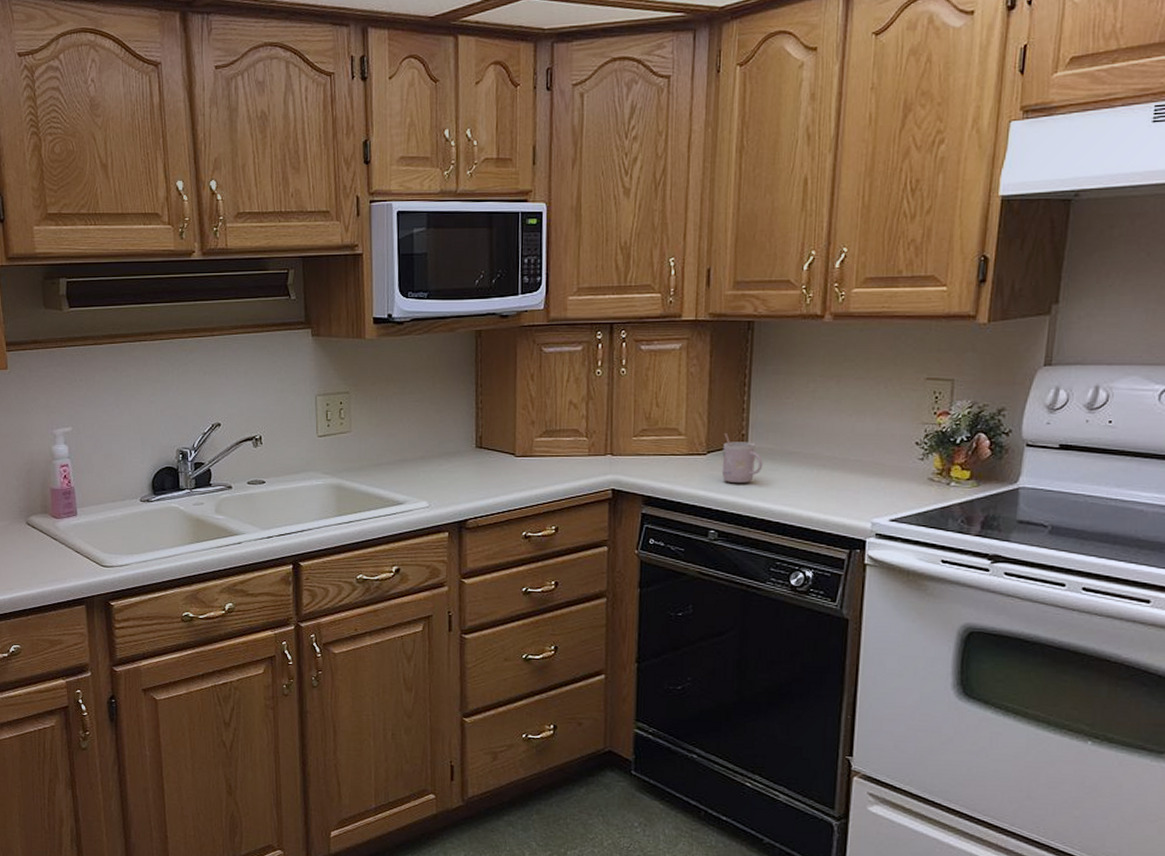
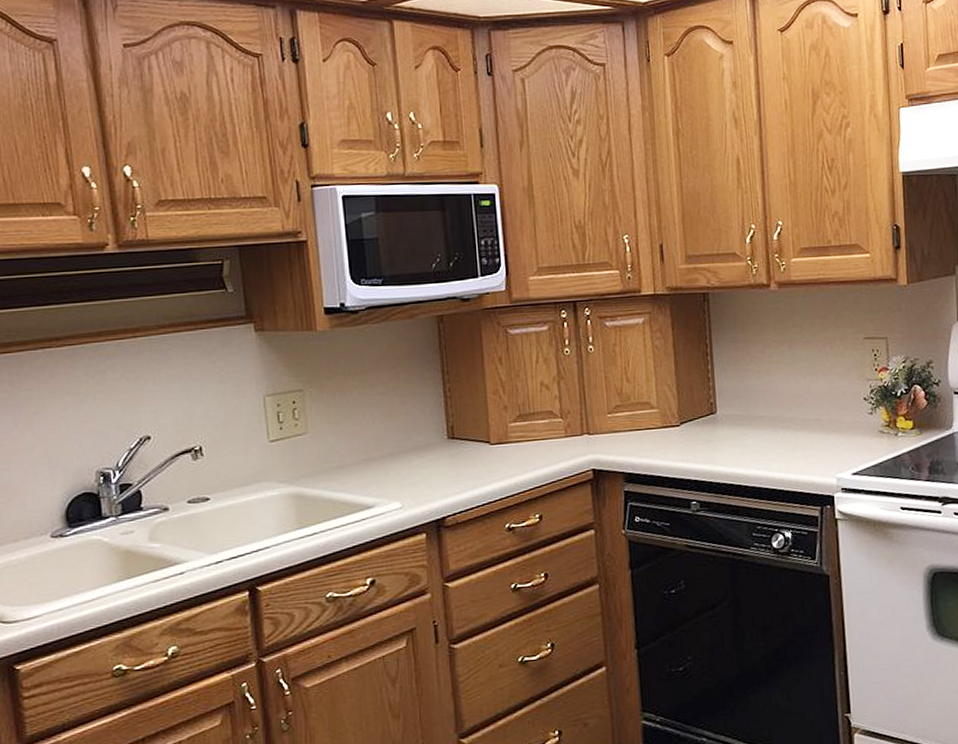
mug: present [721,432,764,484] -> none [694,402,734,453]

